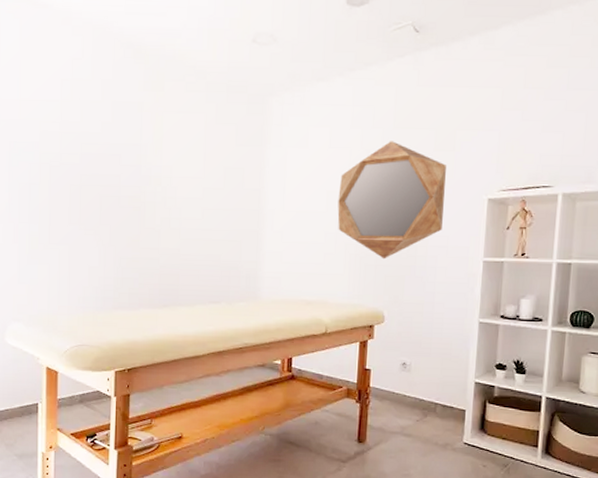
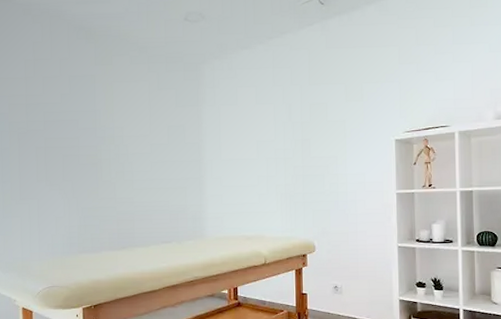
home mirror: present [337,141,446,260] -> none [267,95,358,197]

